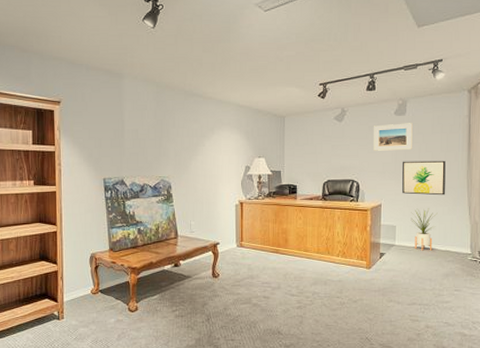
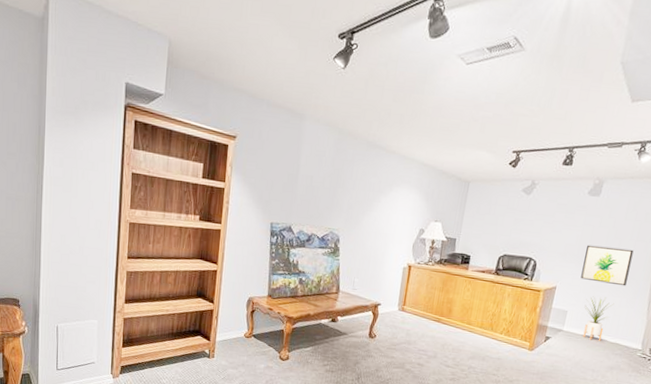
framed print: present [373,123,413,151] -> none [558,203,606,234]

